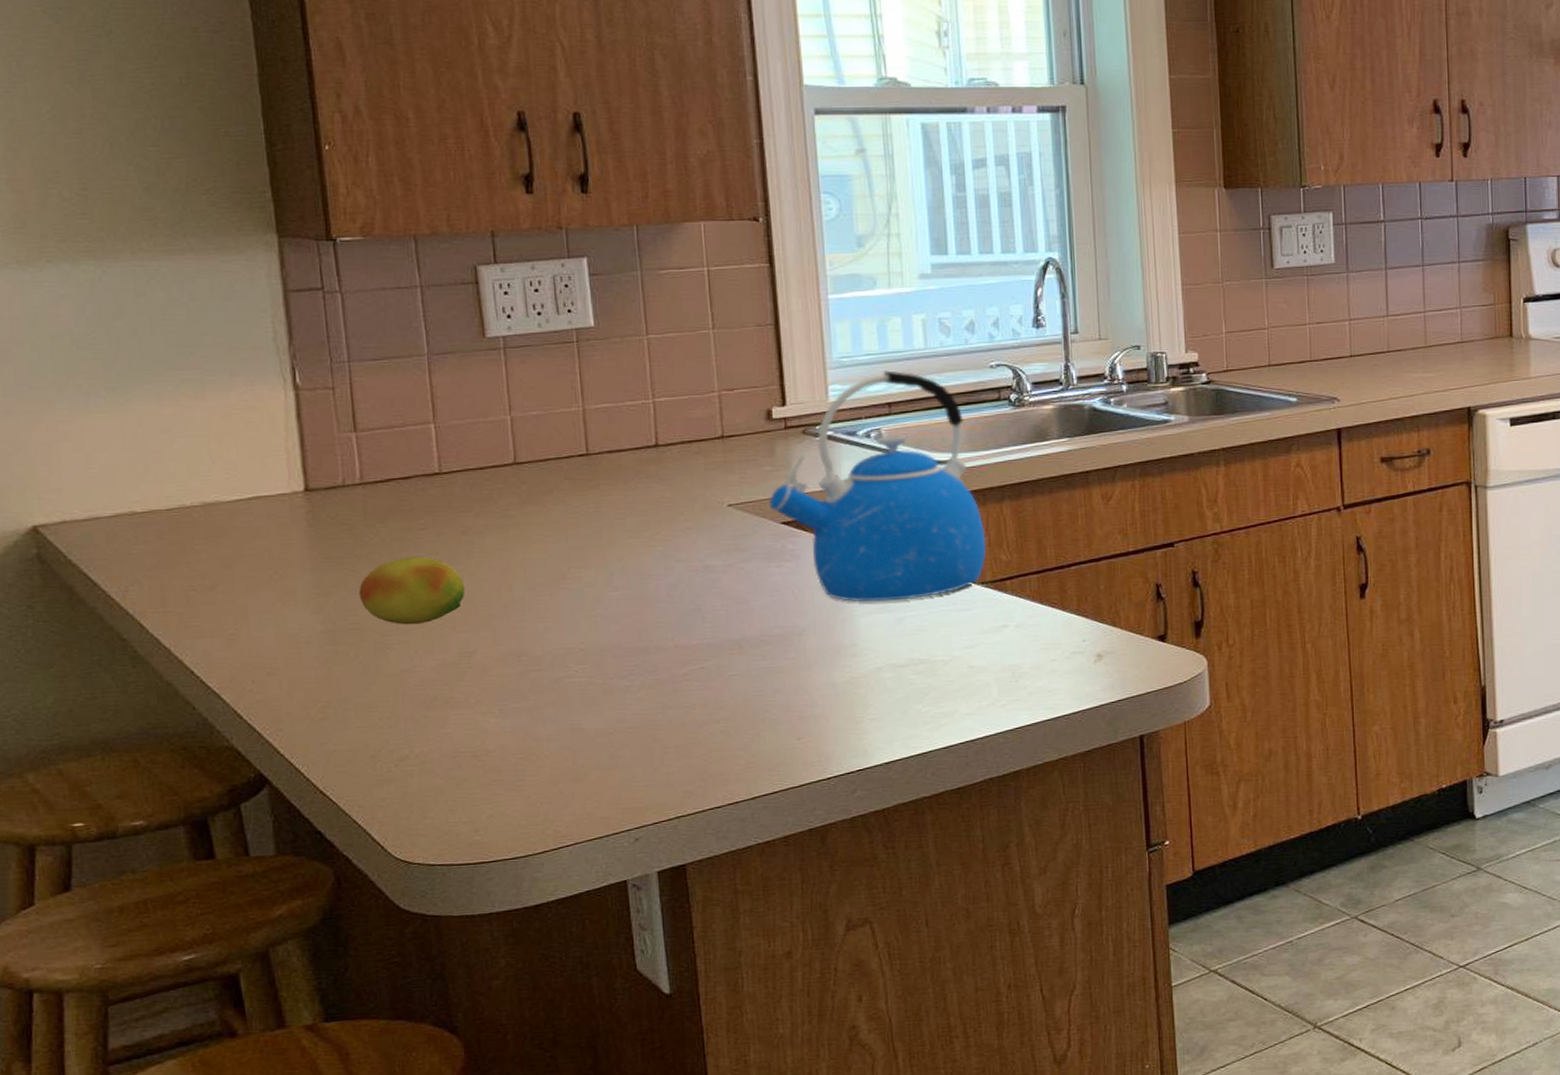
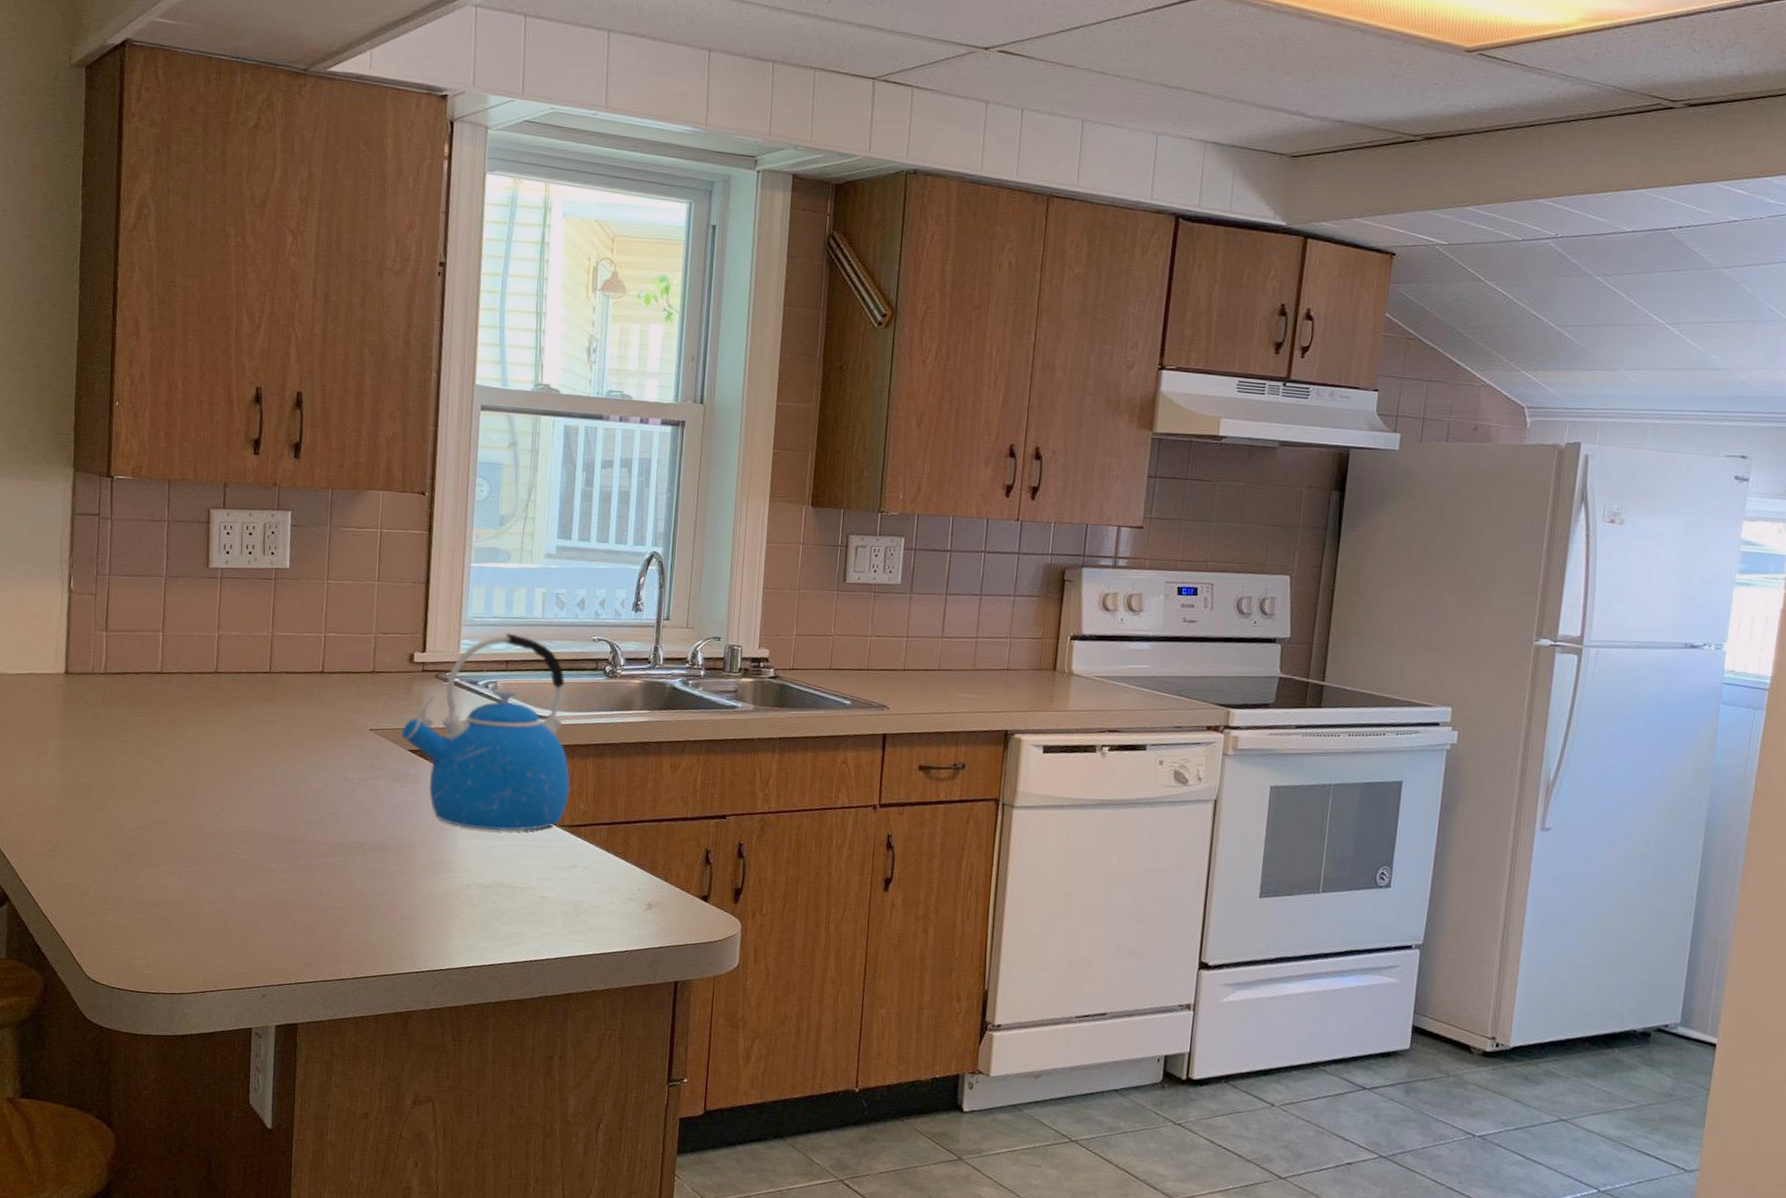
fruit: present [359,556,465,625] -> none [91,736,167,792]

